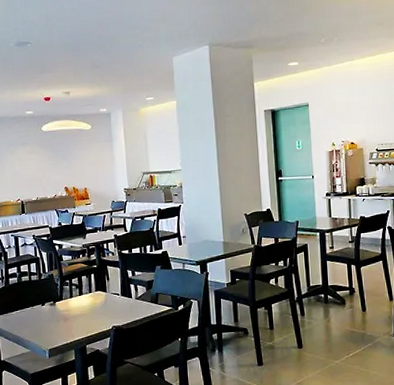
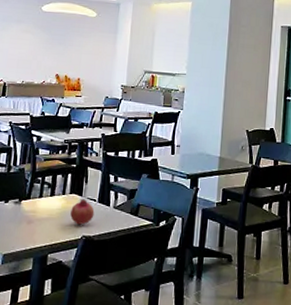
fruit: none [99,294,120,317] -> present [70,199,95,225]

